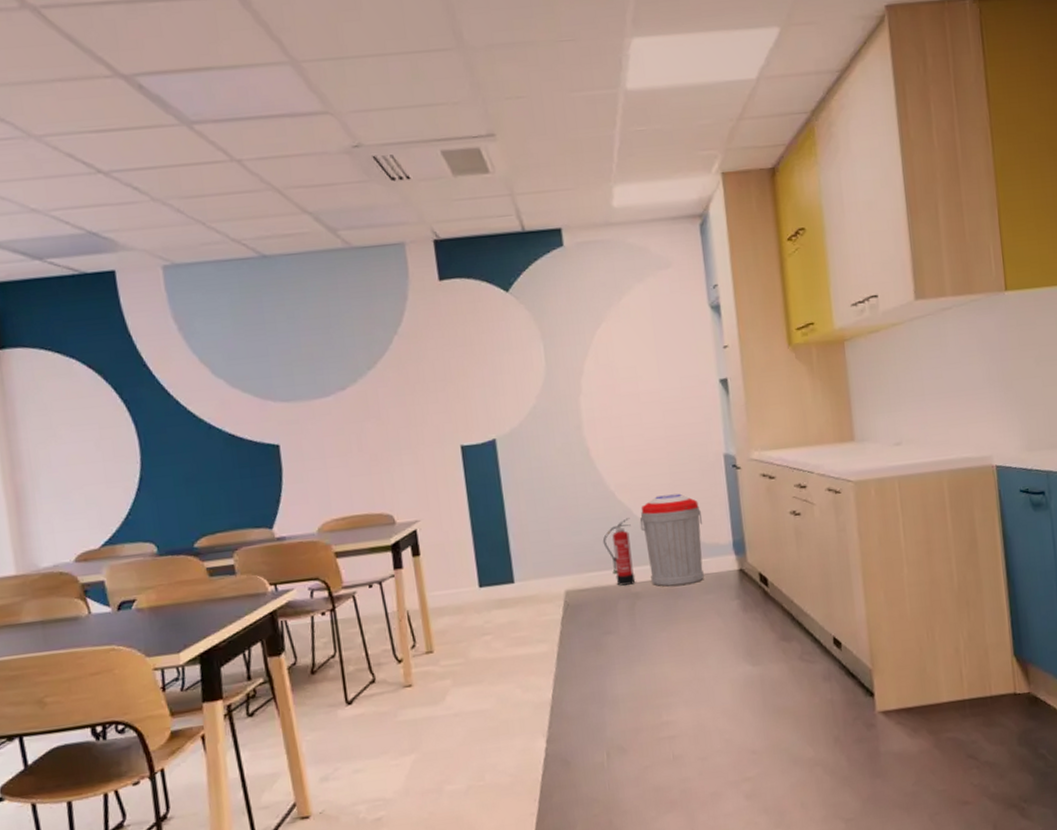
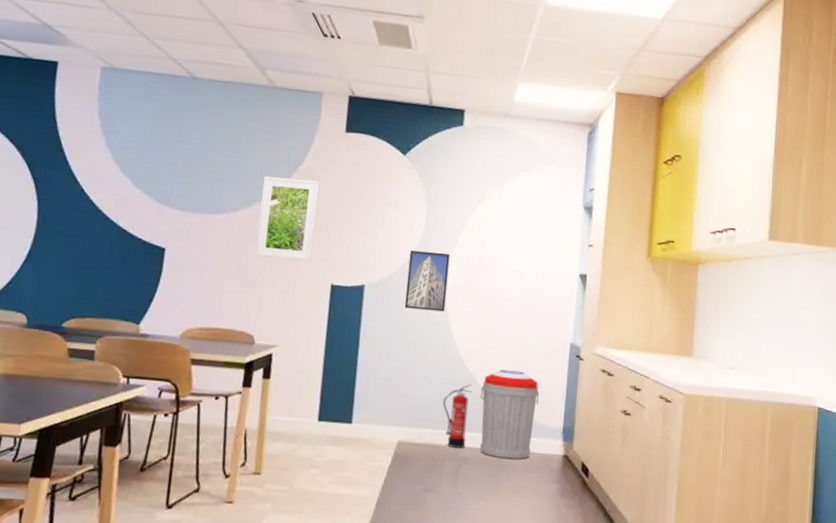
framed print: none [363,339,434,433] -> present [255,175,319,262]
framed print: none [535,387,585,454] -> present [404,250,450,312]

